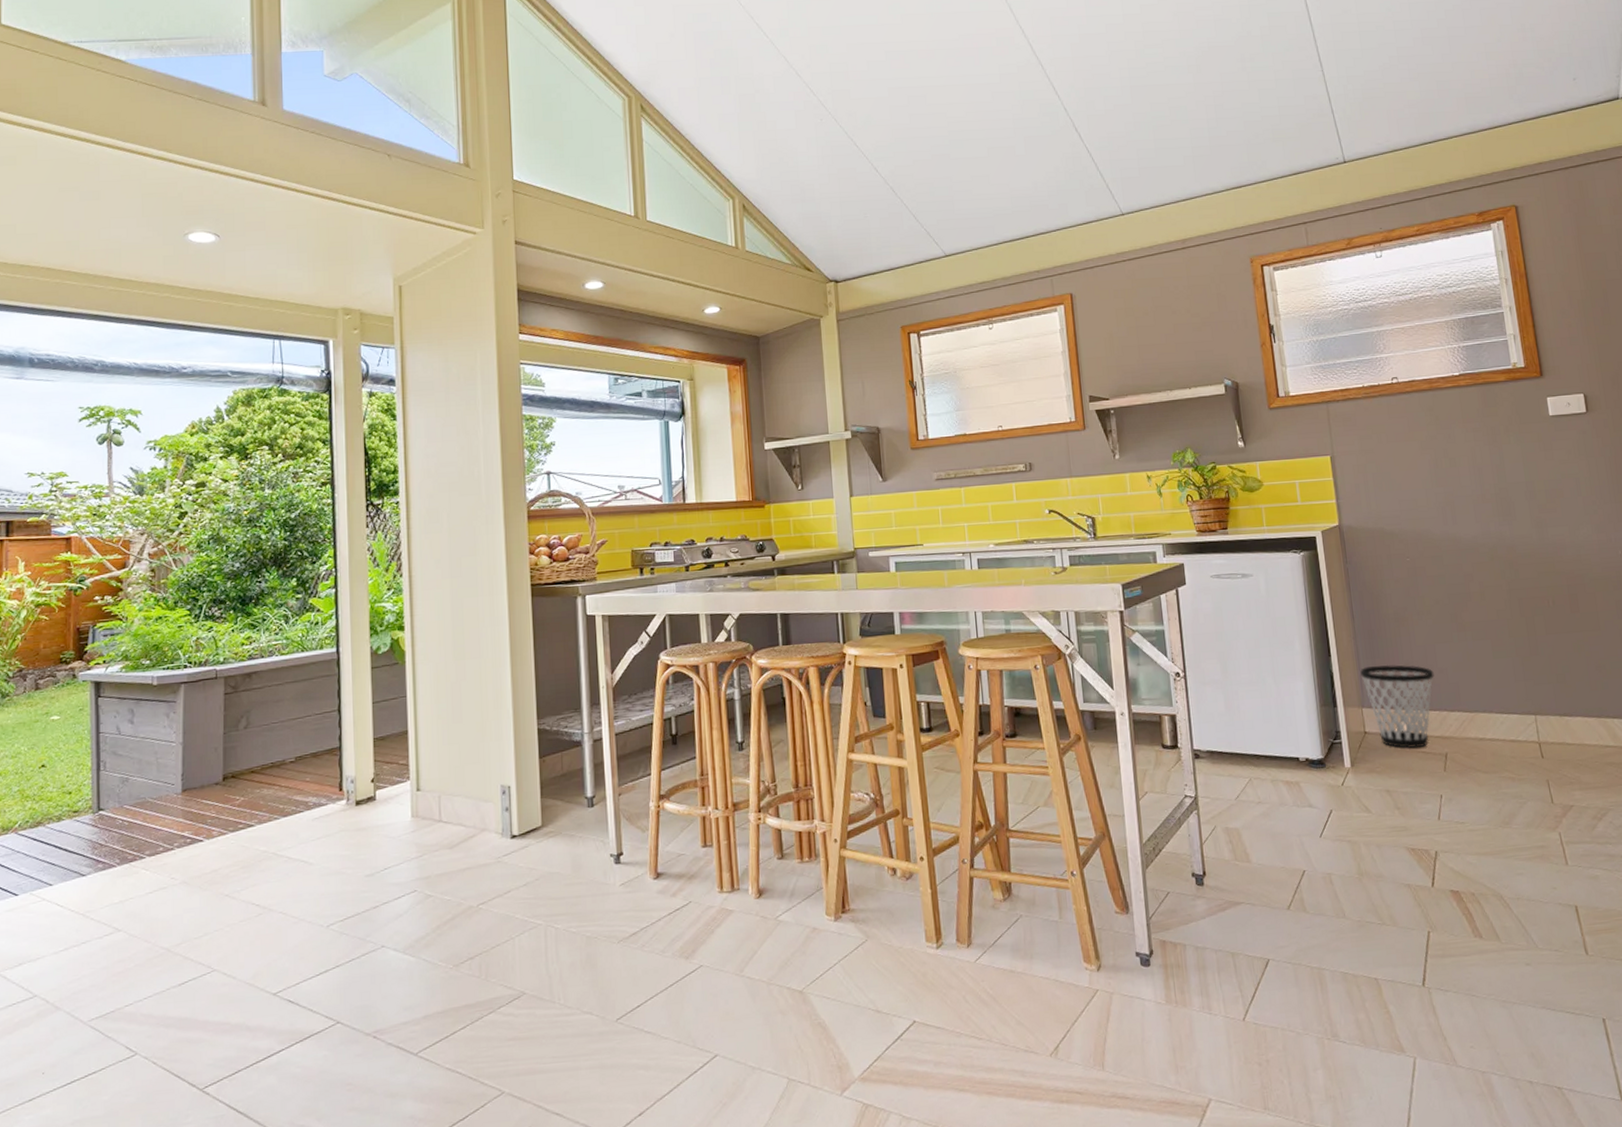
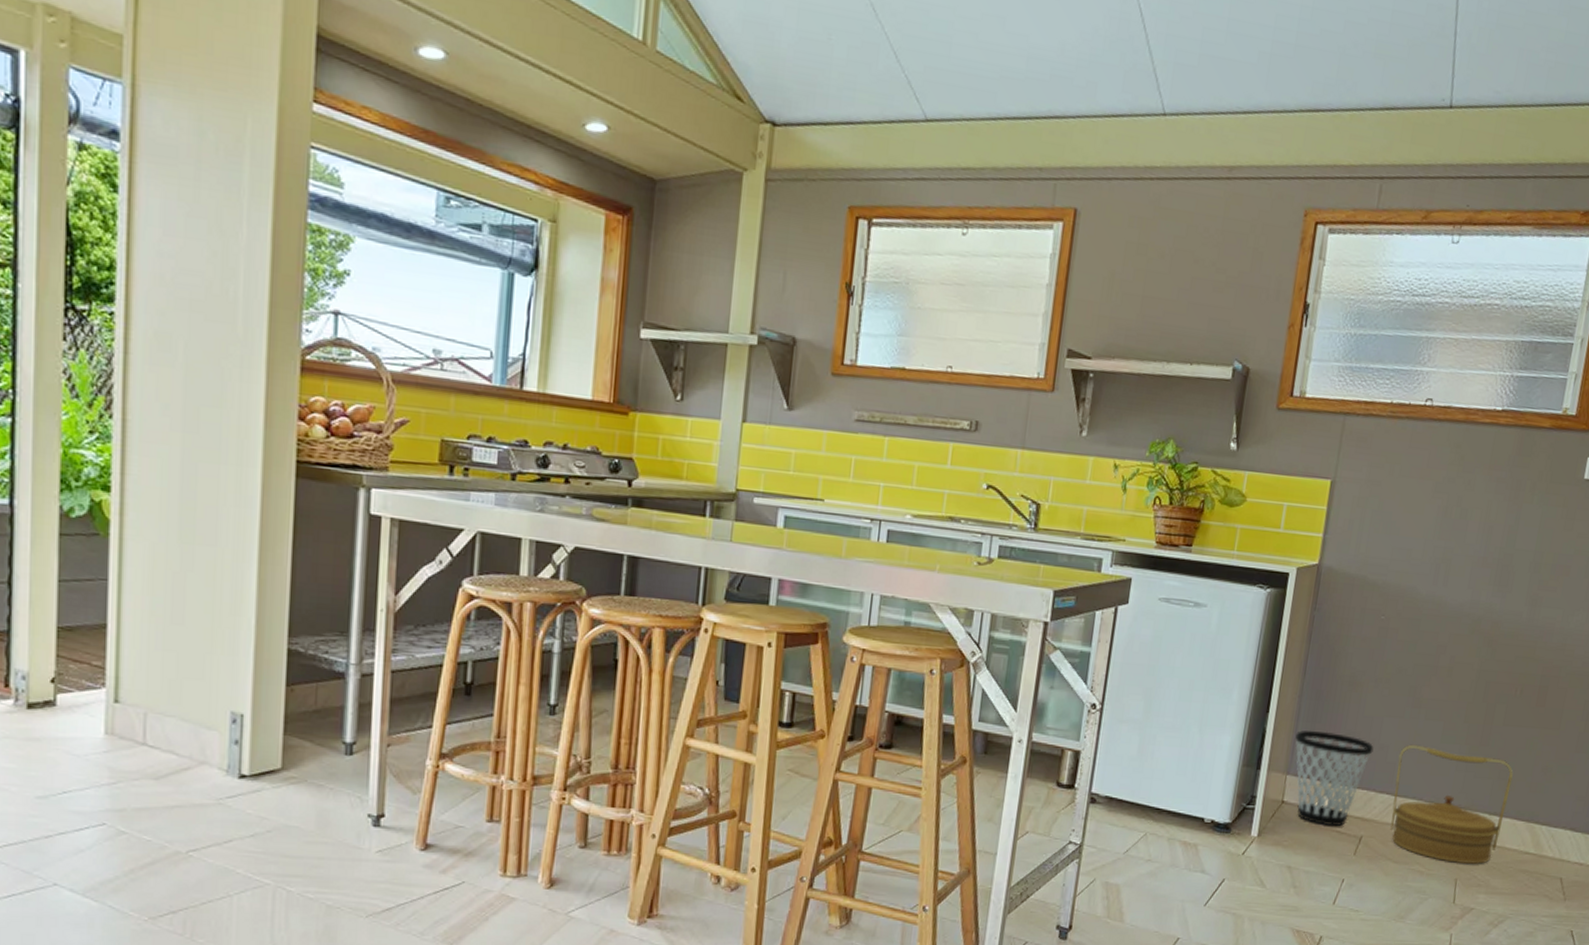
basket: none [1458,663,1576,766] -> present [1390,744,1513,864]

